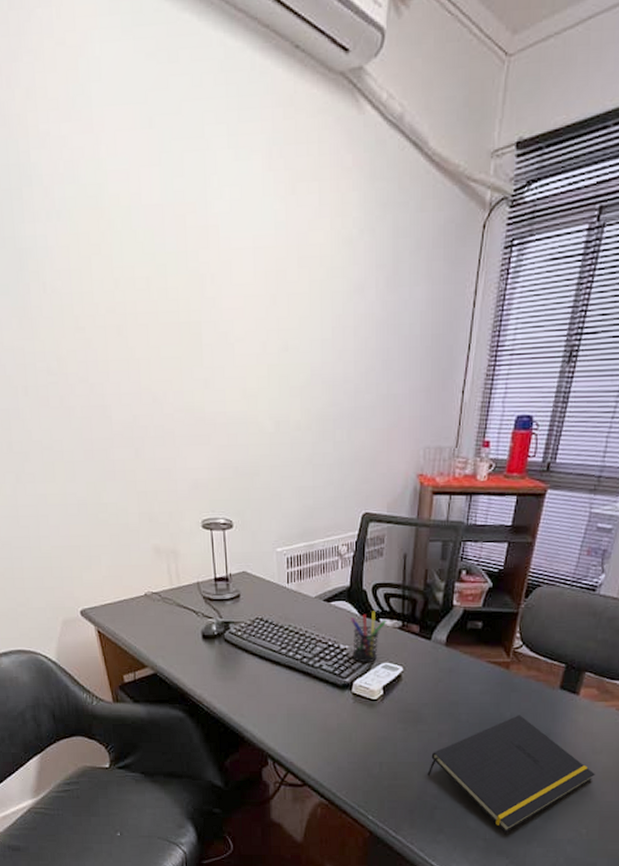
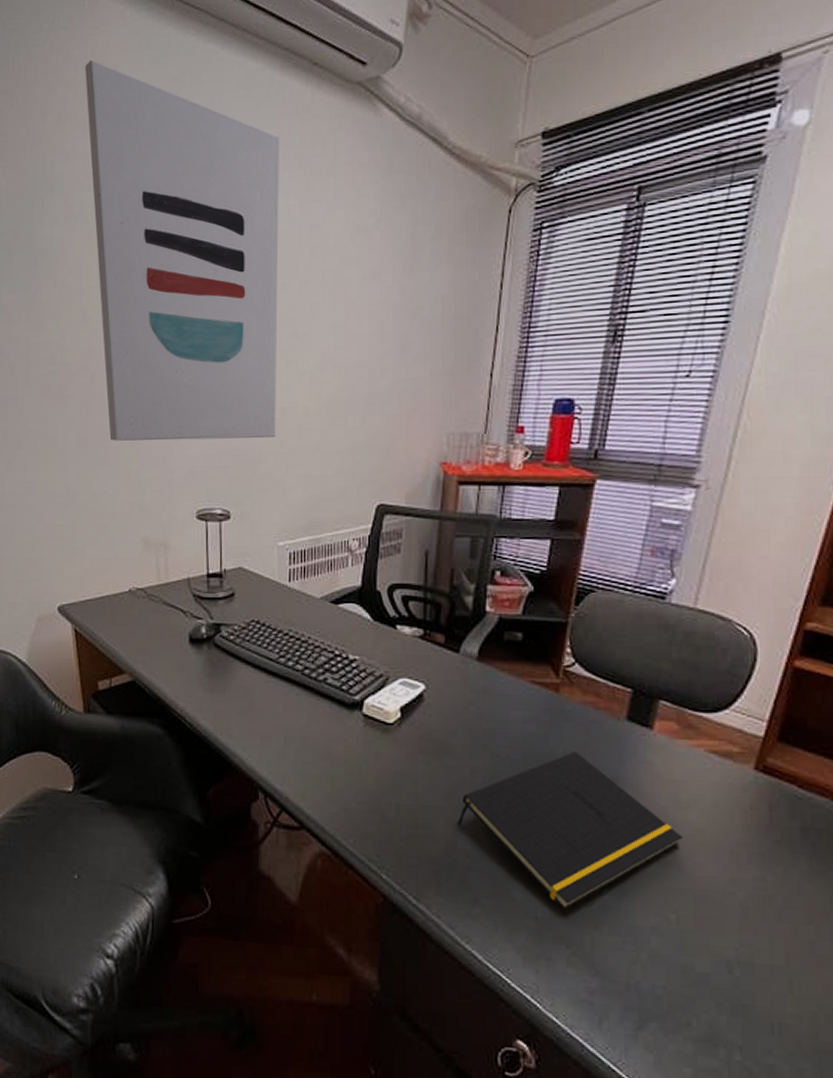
wall art: none [51,23,271,454] -> present [85,60,280,441]
pen holder: present [351,611,386,663] -> none [362,616,404,678]

